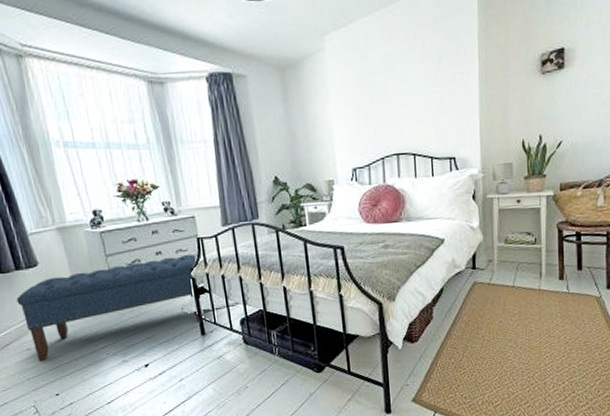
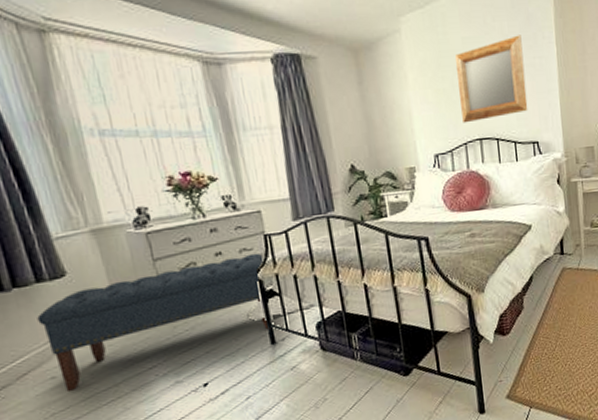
mirror: none [375,50,447,139] -> present [454,35,528,124]

